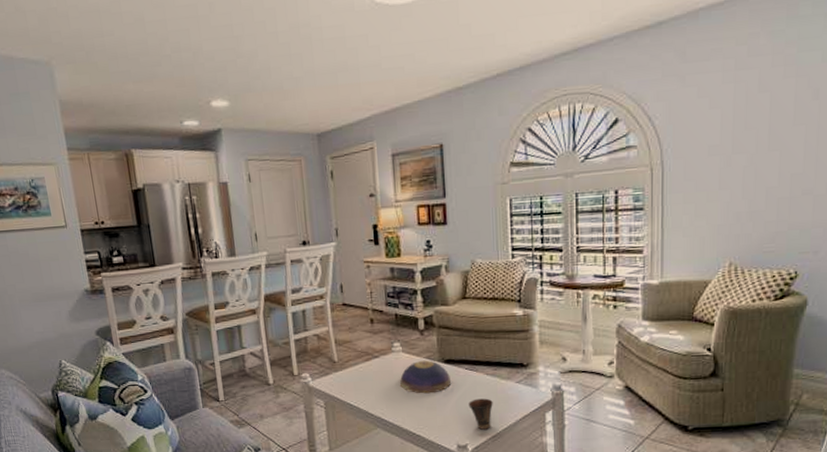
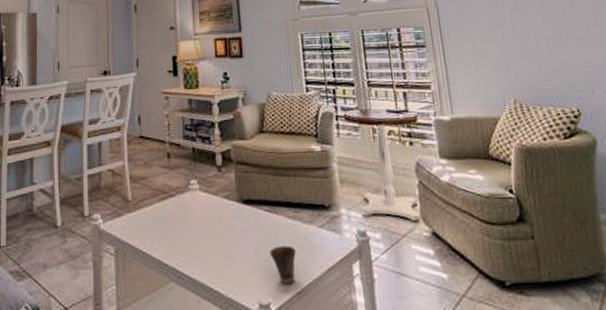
decorative bowl: present [400,360,451,394] -> none [197,200,250,240]

